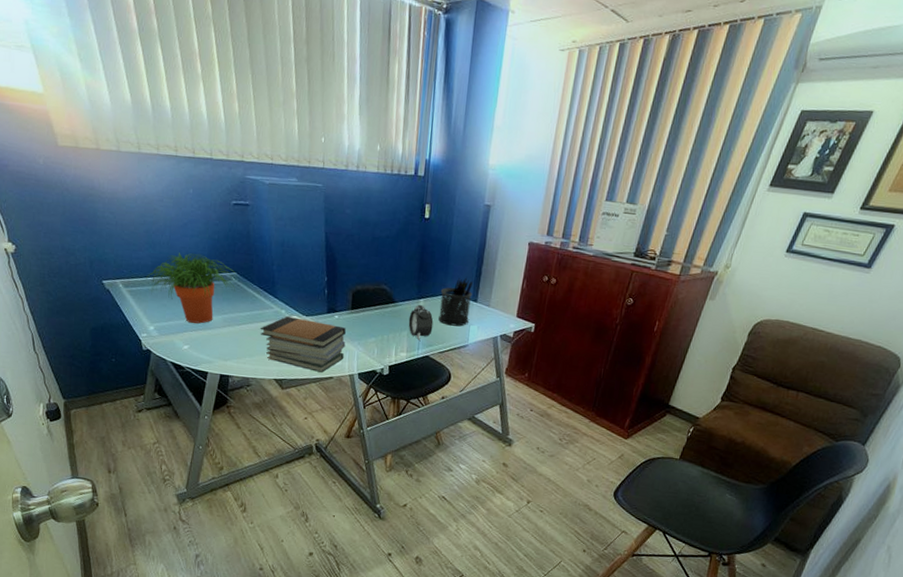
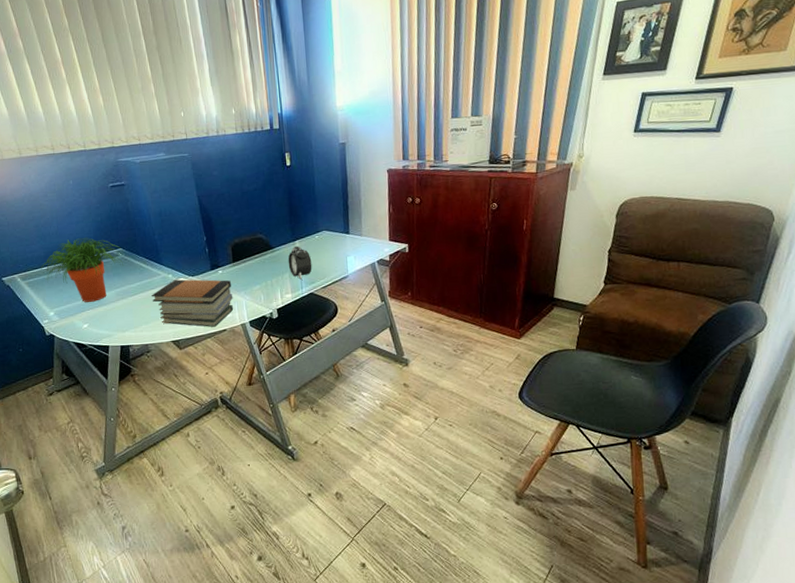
pen holder: present [438,277,473,327] -> none [313,213,345,261]

